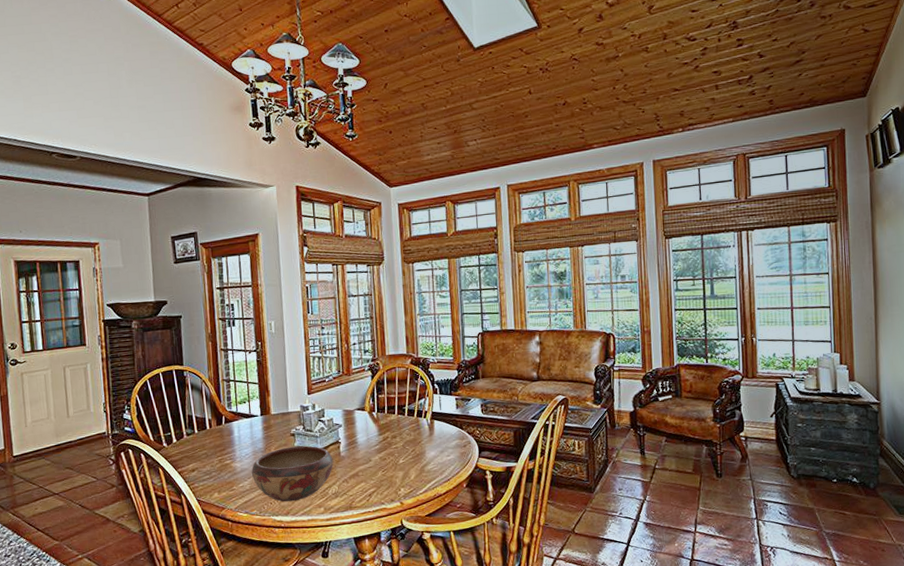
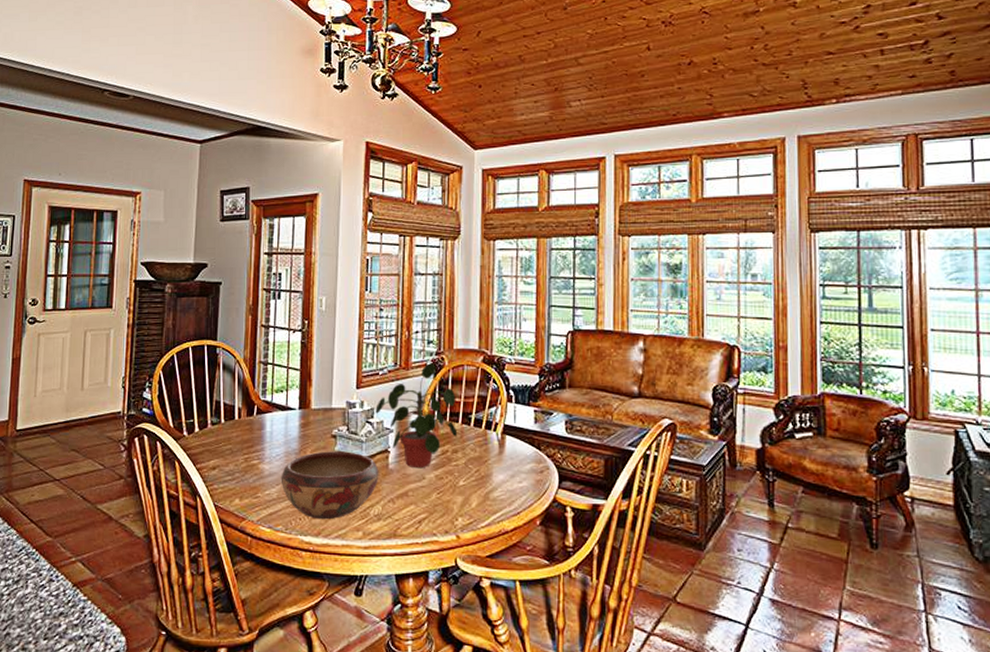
potted plant: none [325,368,395,453] -> present [375,363,458,467]

